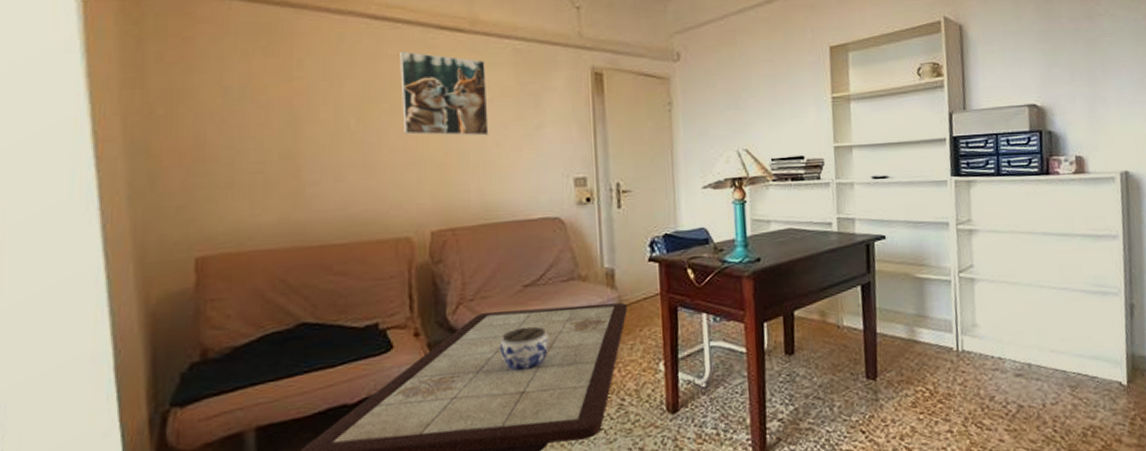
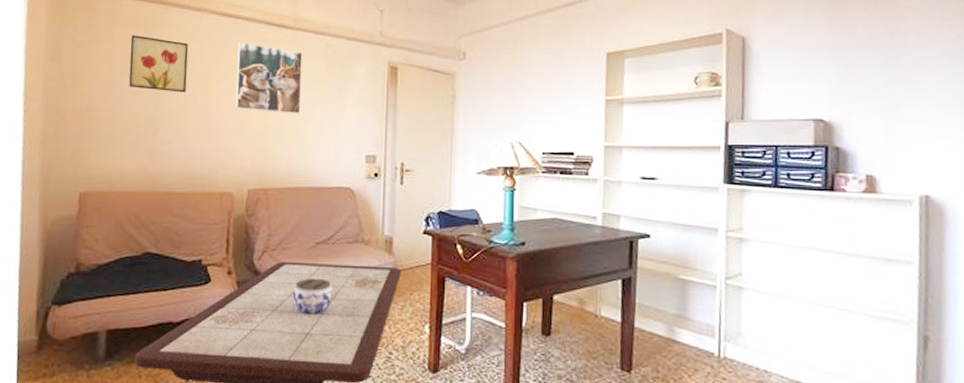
wall art: none [248,48,334,119] -> present [128,35,189,93]

